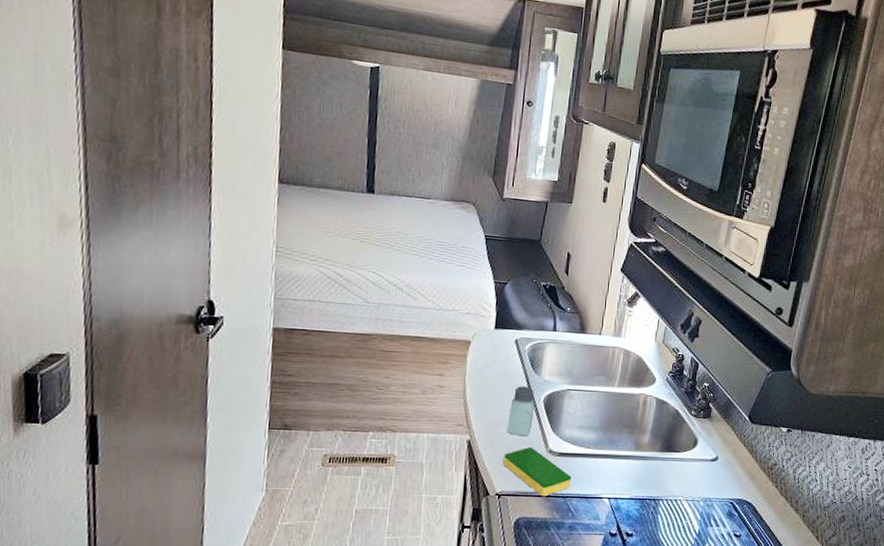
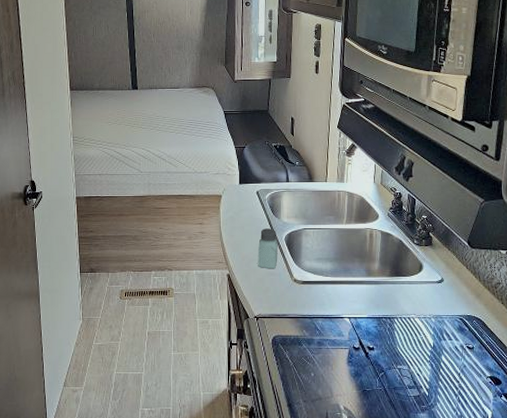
dish sponge: present [504,447,572,497] -> none [258,278,315,318]

